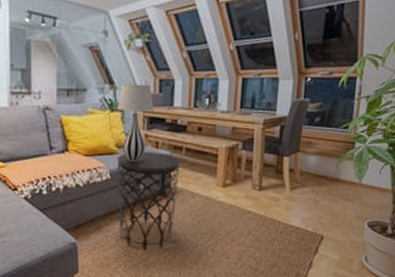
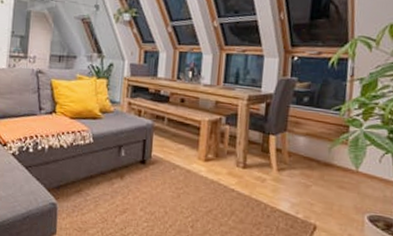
table lamp: present [117,84,154,162] -> none [104,53,138,128]
side table: present [117,152,180,251] -> none [98,119,162,220]

